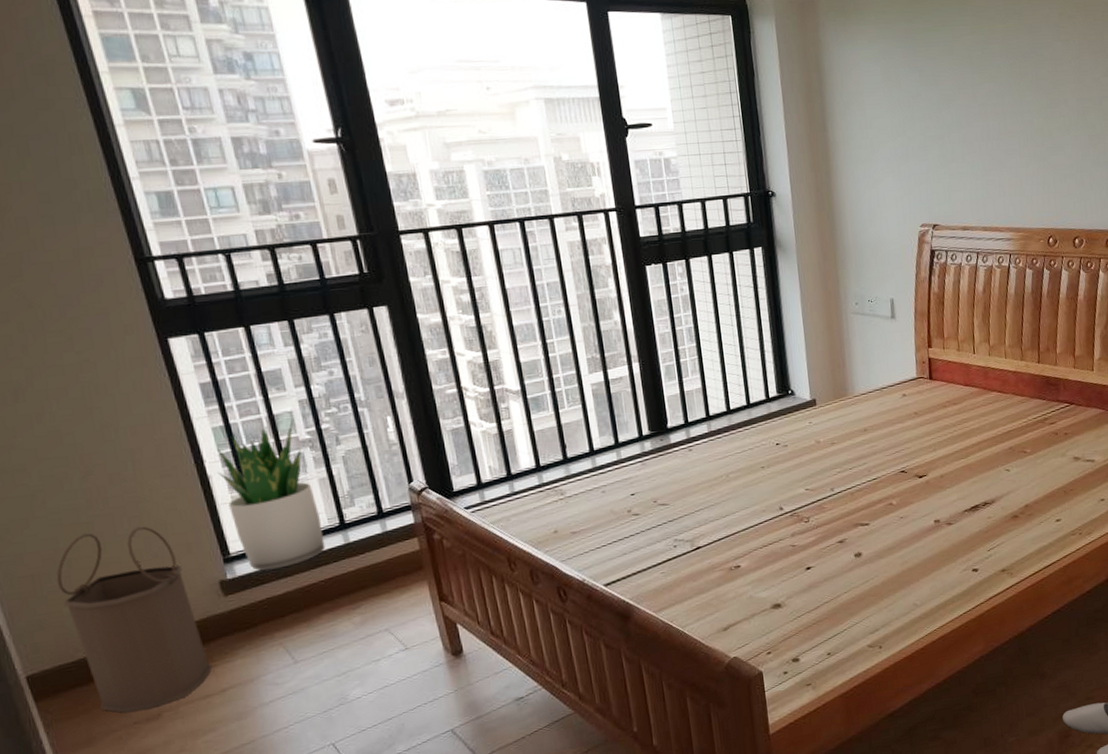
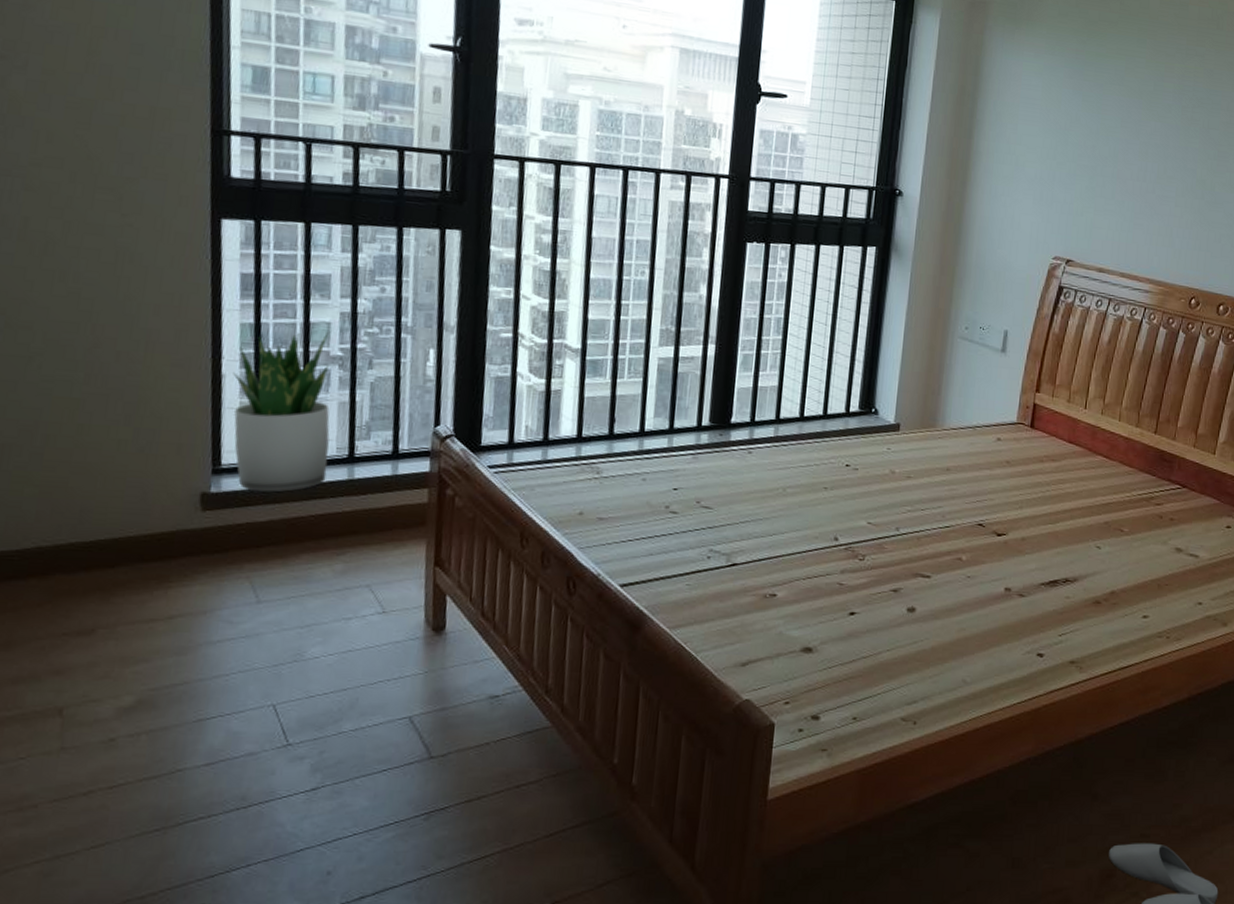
basket: present [56,526,213,713] -> none [27,410,167,621]

